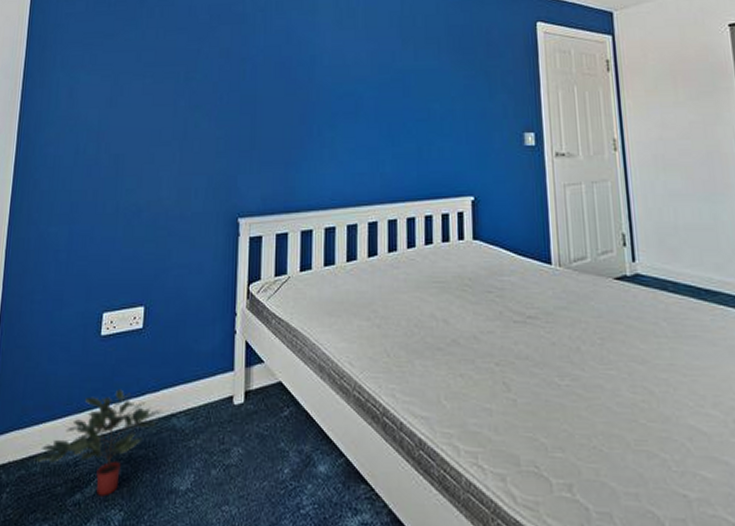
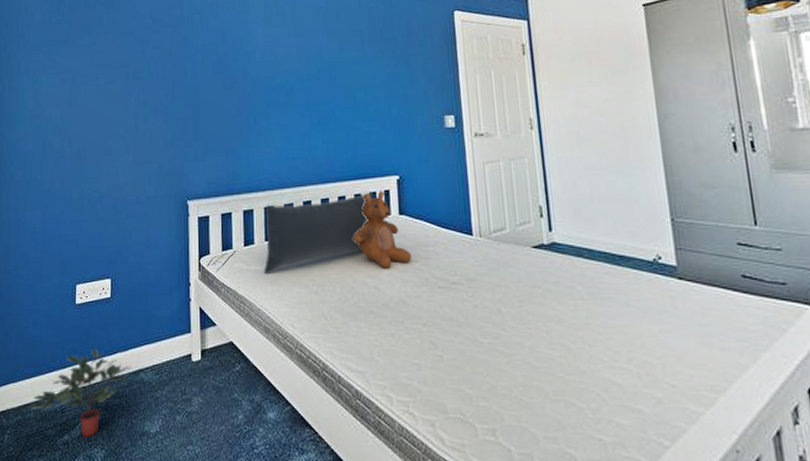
pillow: none [320,213,445,305] -> present [263,191,373,275]
teddy bear: none [422,213,485,299] -> present [353,191,411,268]

